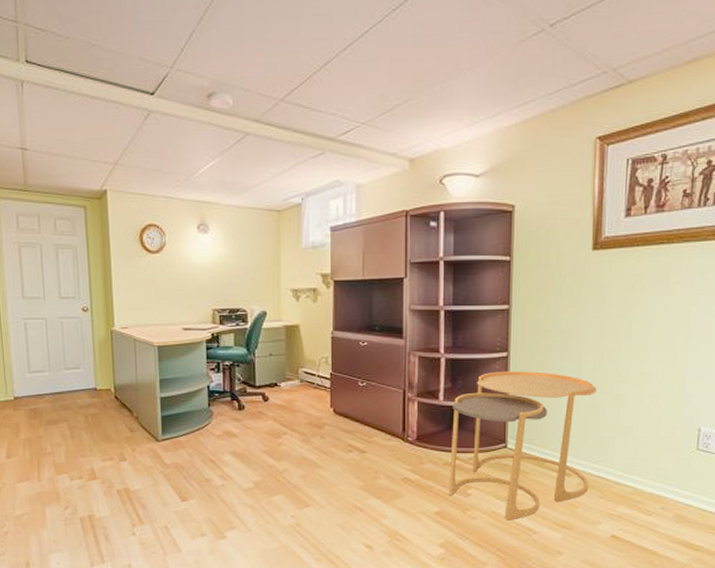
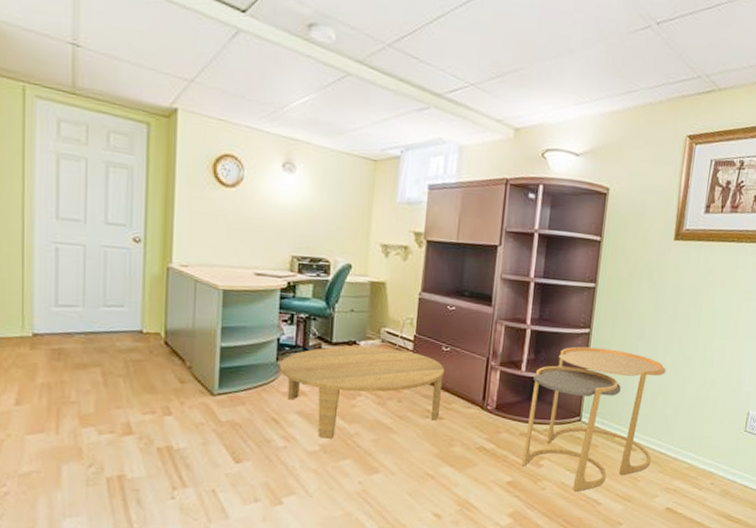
coffee table: none [211,388,362,476] -> present [279,346,444,439]

